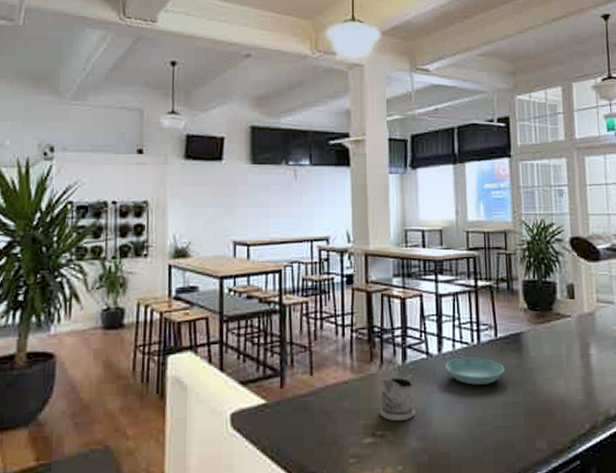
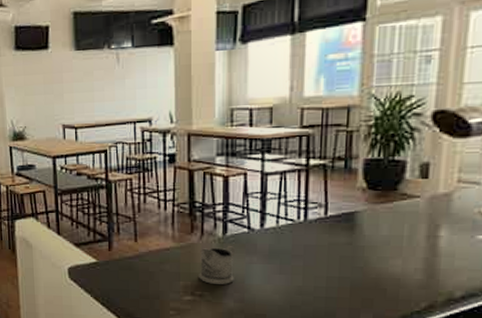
saucer: present [445,358,505,385] -> none [267,234,332,259]

